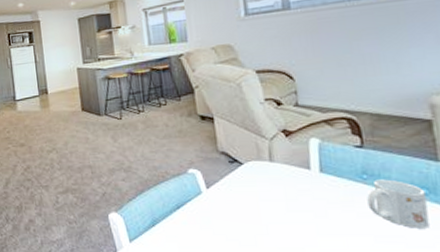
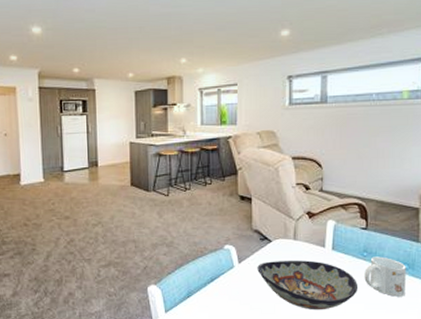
decorative bowl: none [229,185,362,243] -> present [257,260,359,310]

